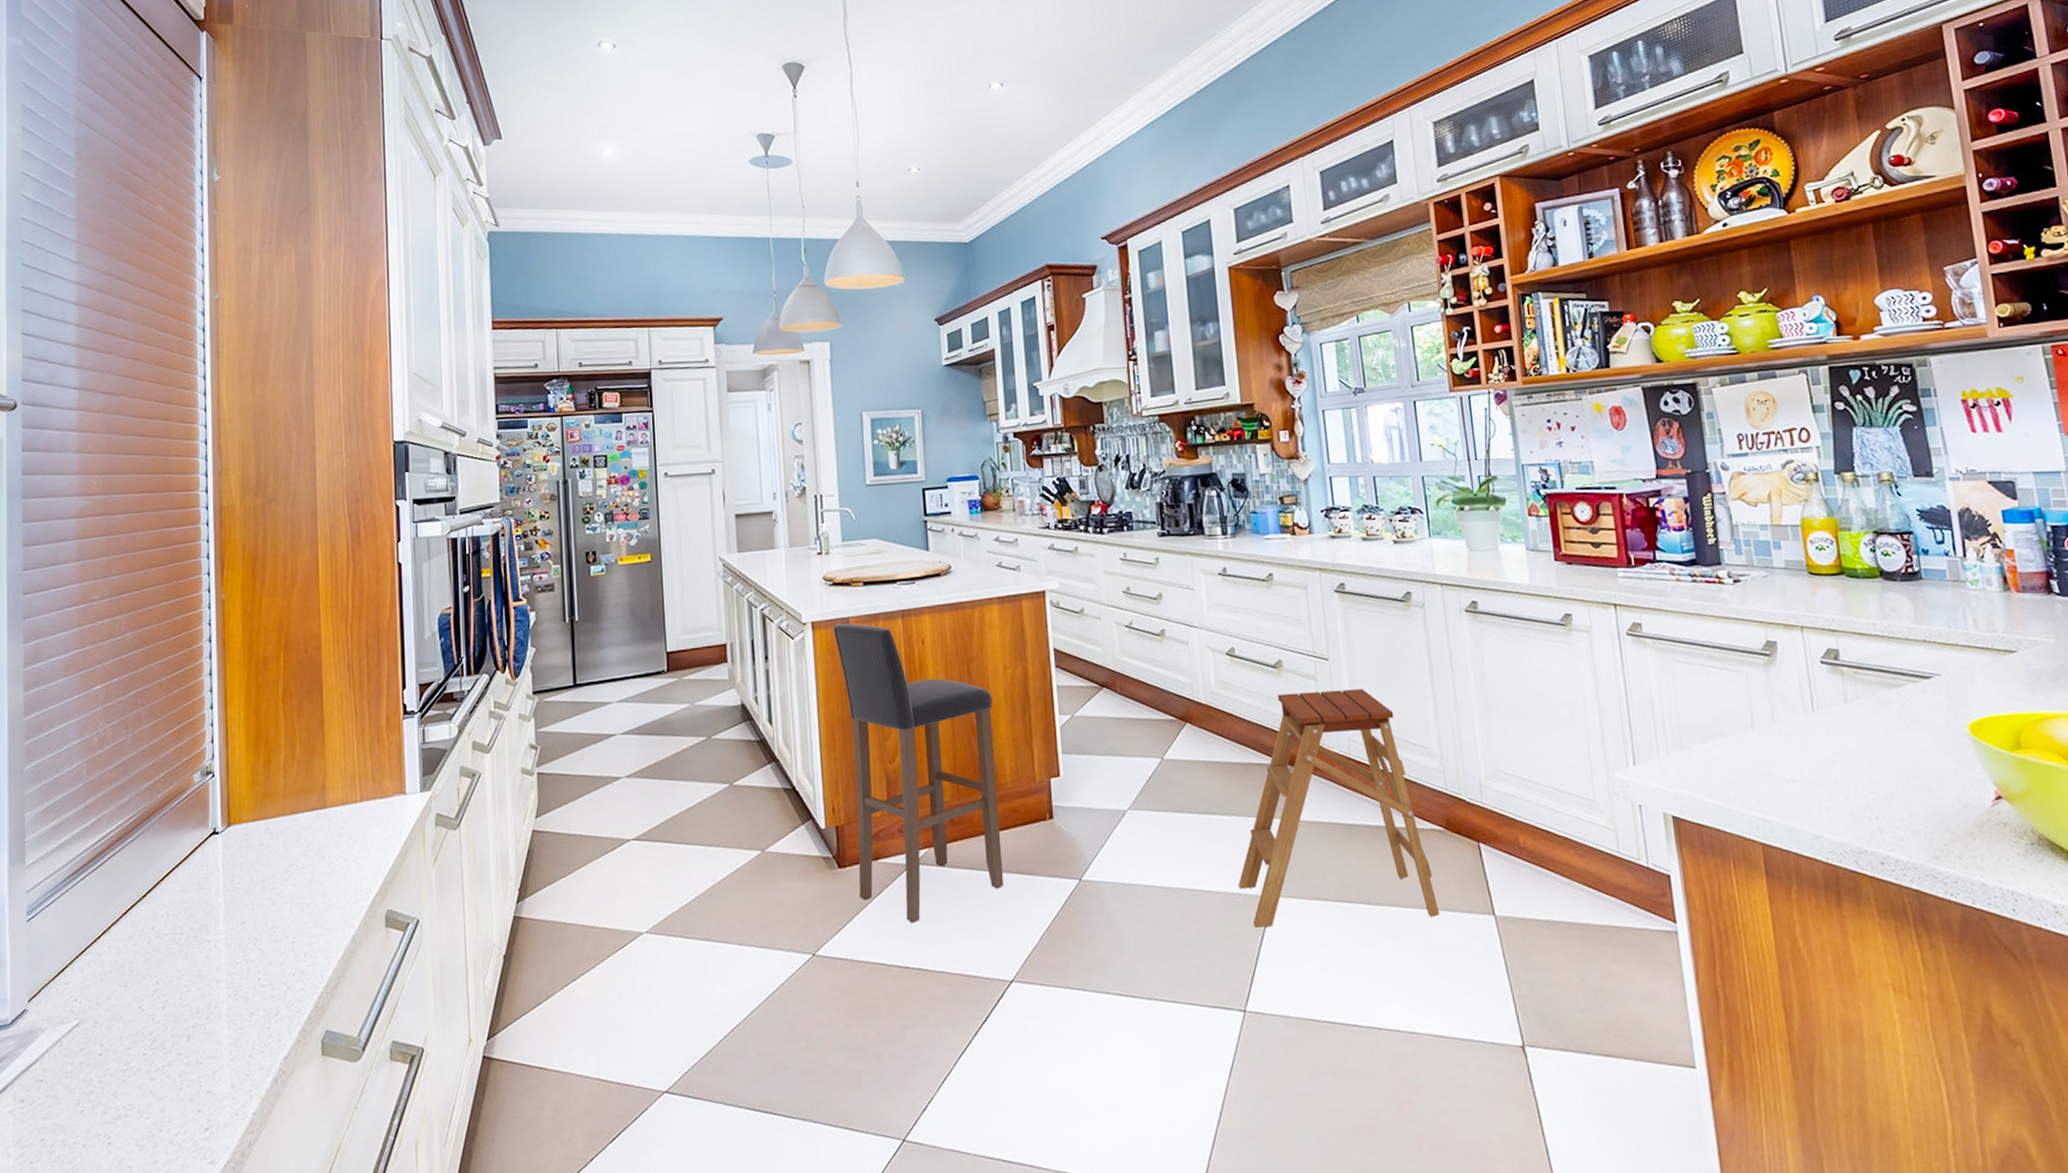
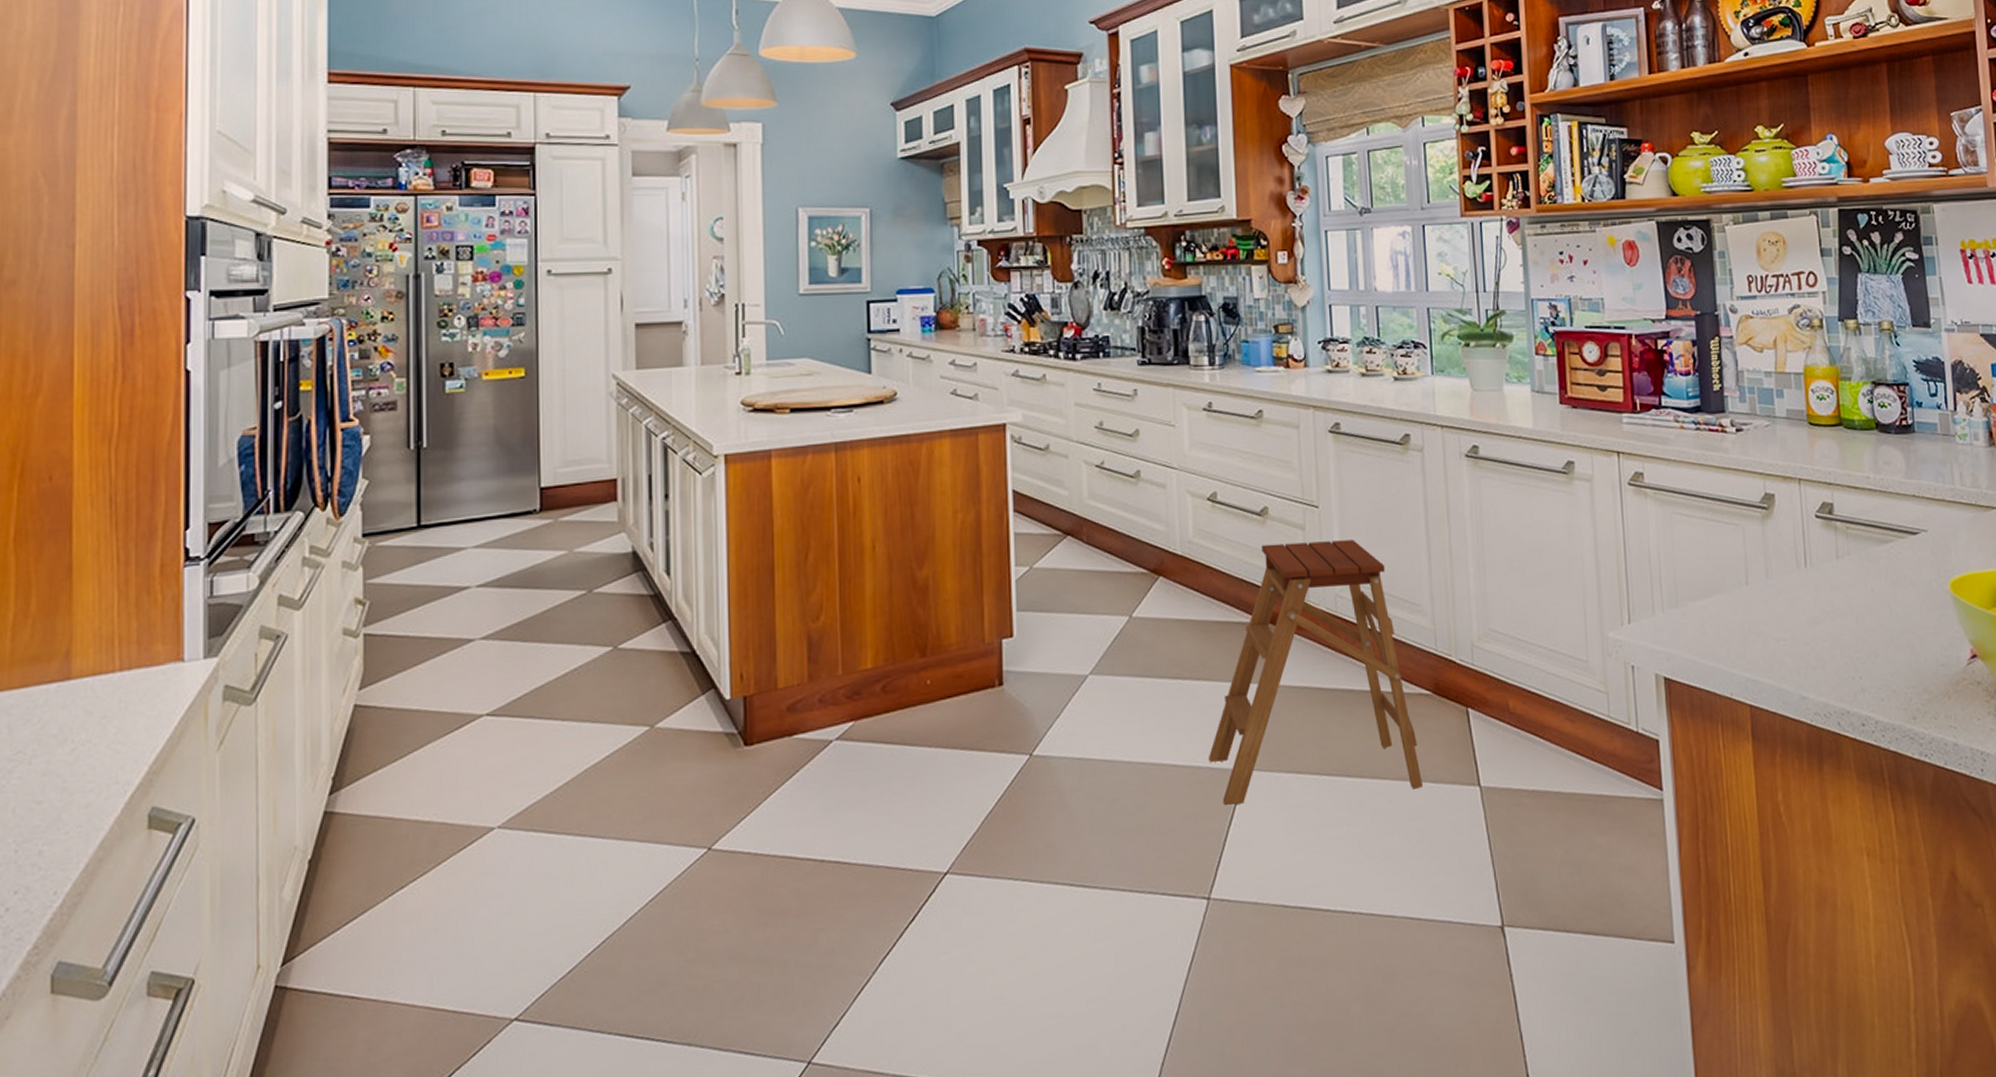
bar stool: present [833,623,1004,922] -> none [751,457,942,808]

